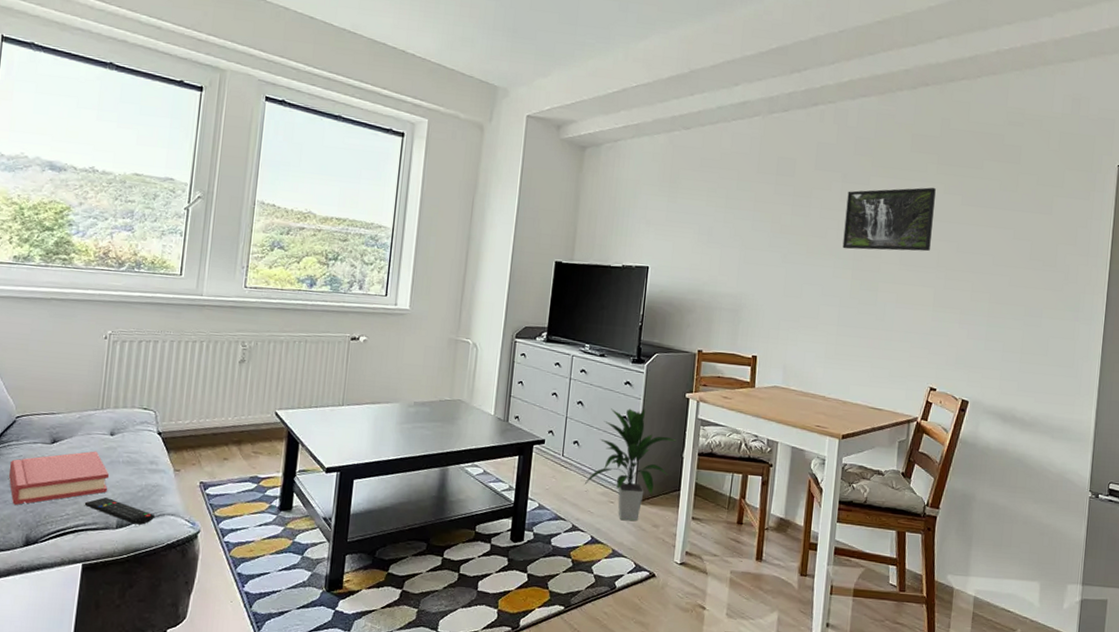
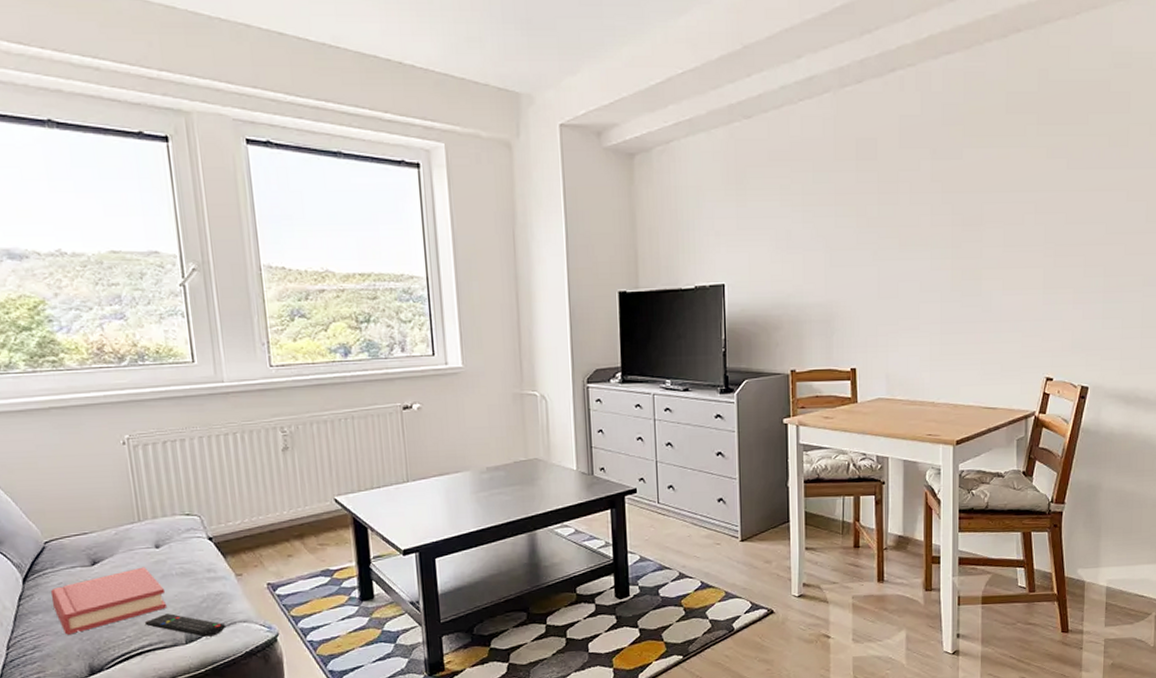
indoor plant: present [584,408,676,522] -> none [685,441,779,561]
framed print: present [842,187,936,252] -> none [938,153,1037,236]

